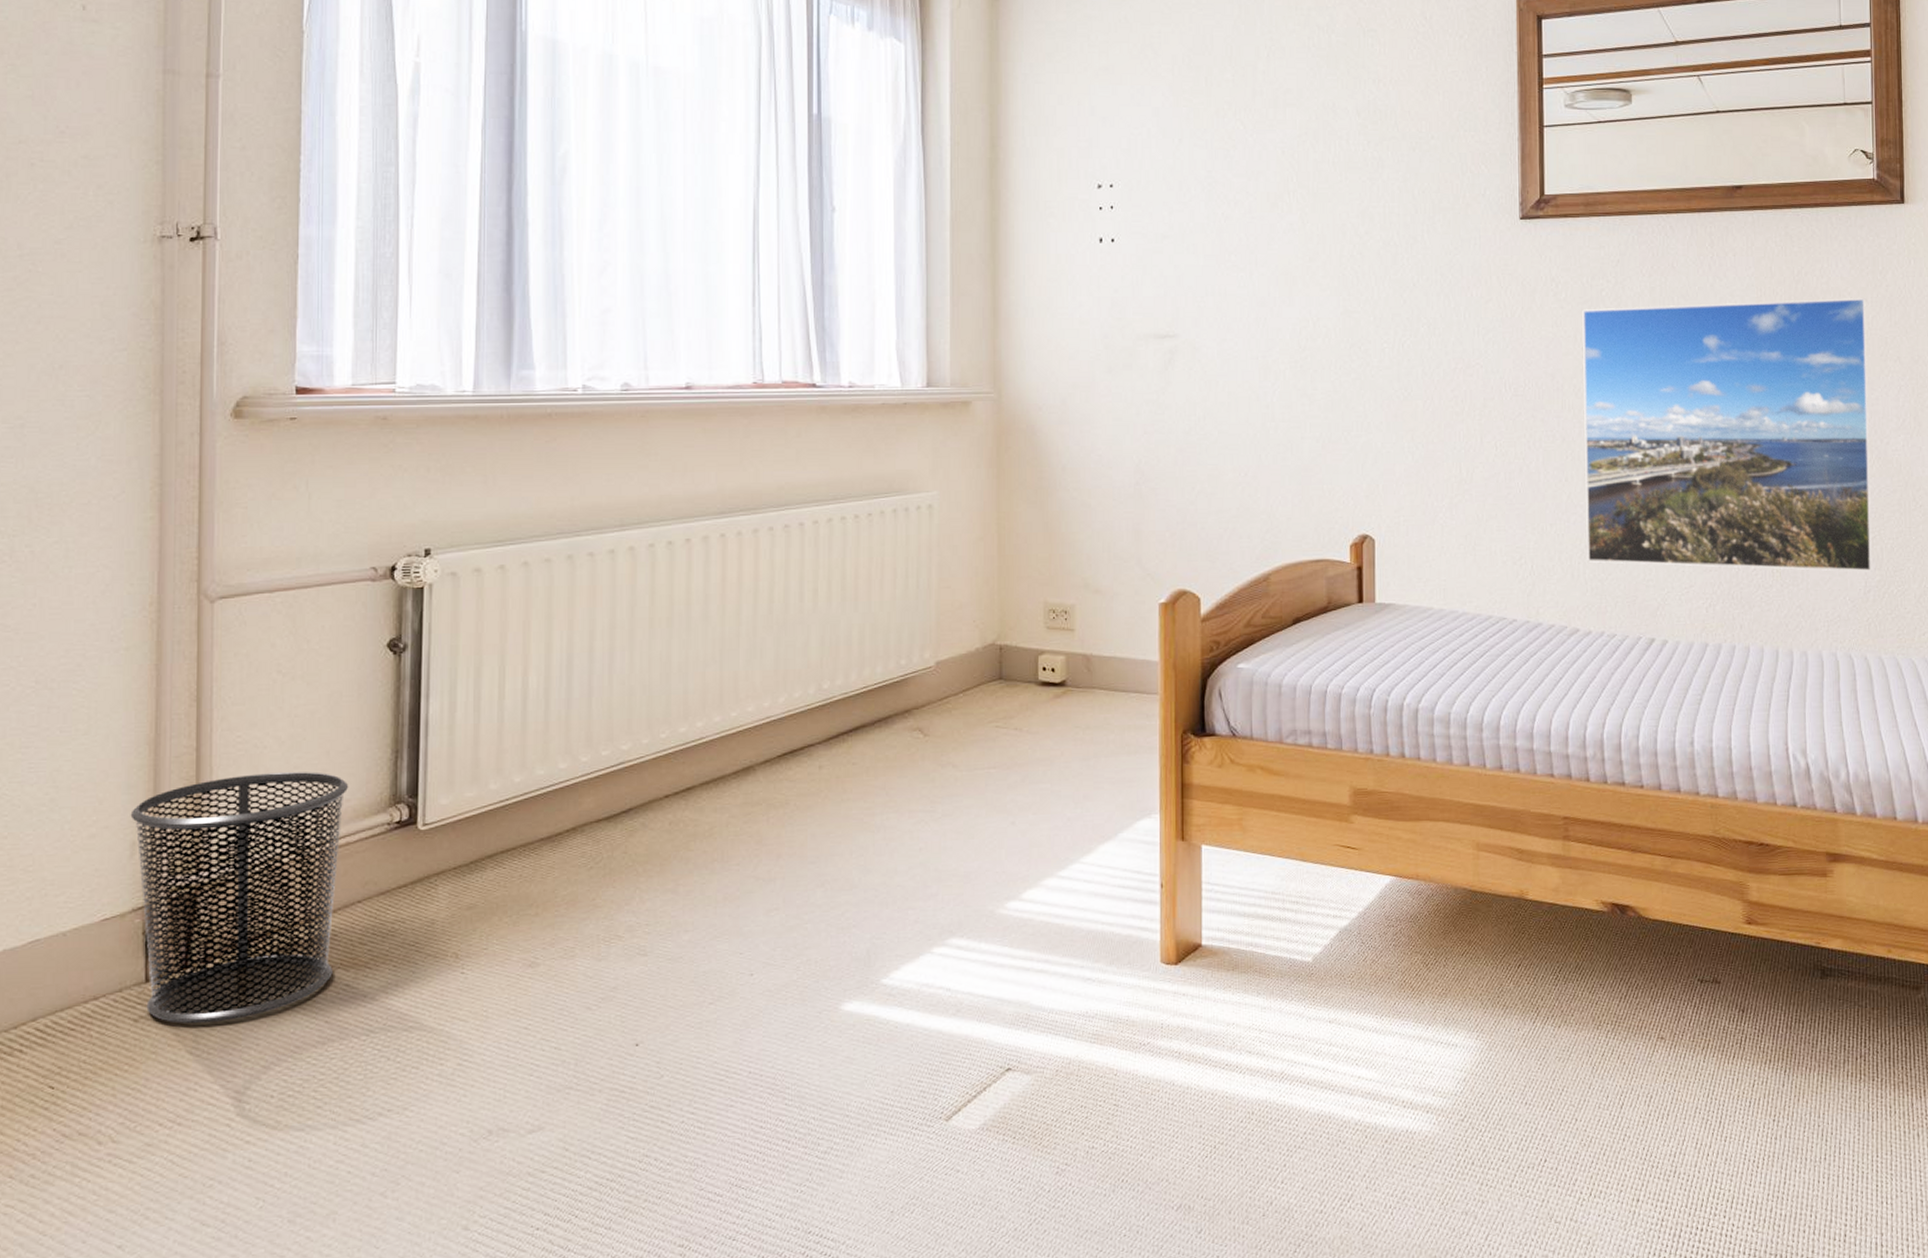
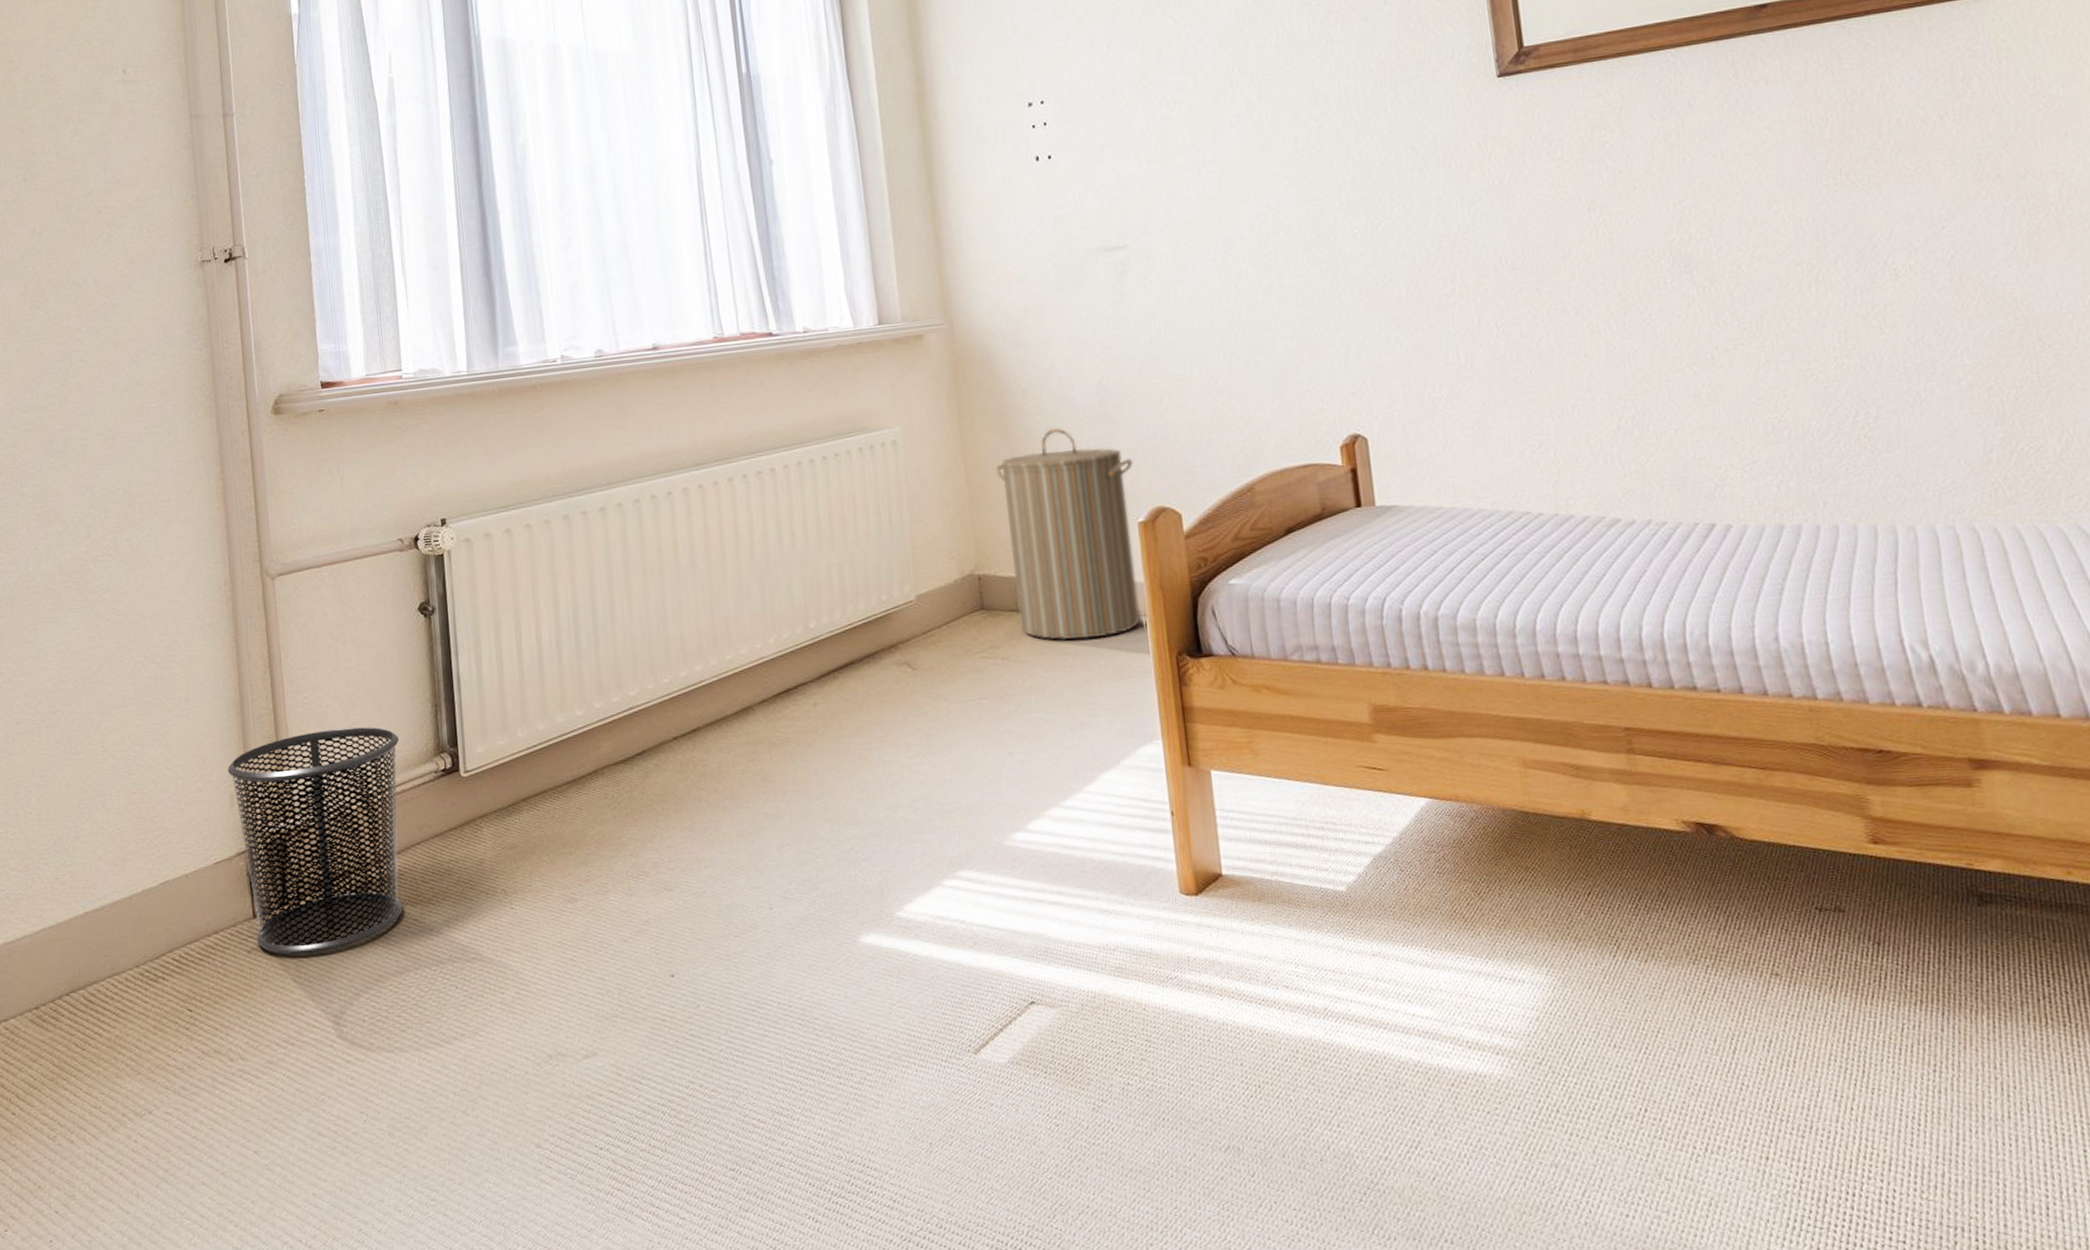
laundry hamper: none [1028,506,1161,714] -> present [996,428,1141,640]
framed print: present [1581,298,1873,572] -> none [1584,111,1993,445]

